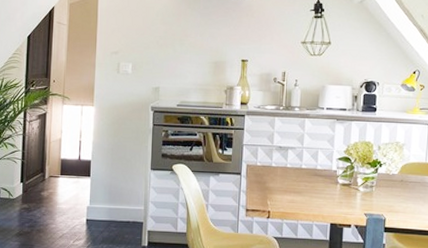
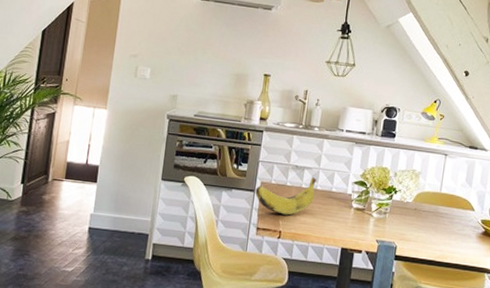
banana: none [242,157,301,195] -> present [255,177,317,215]

